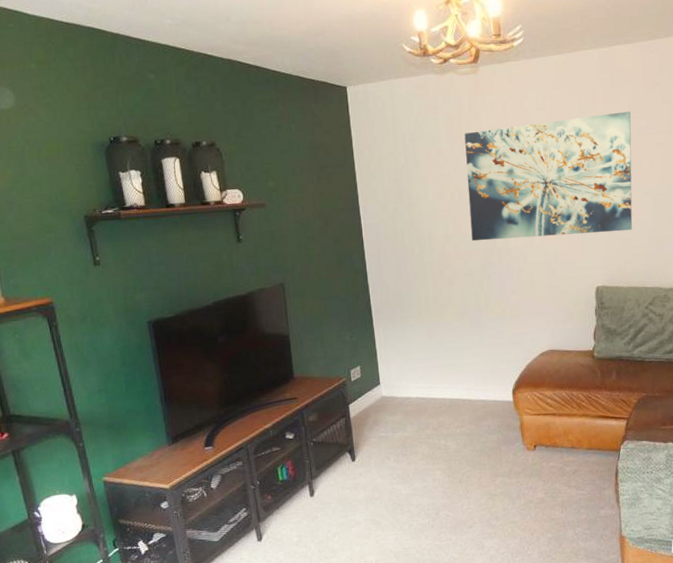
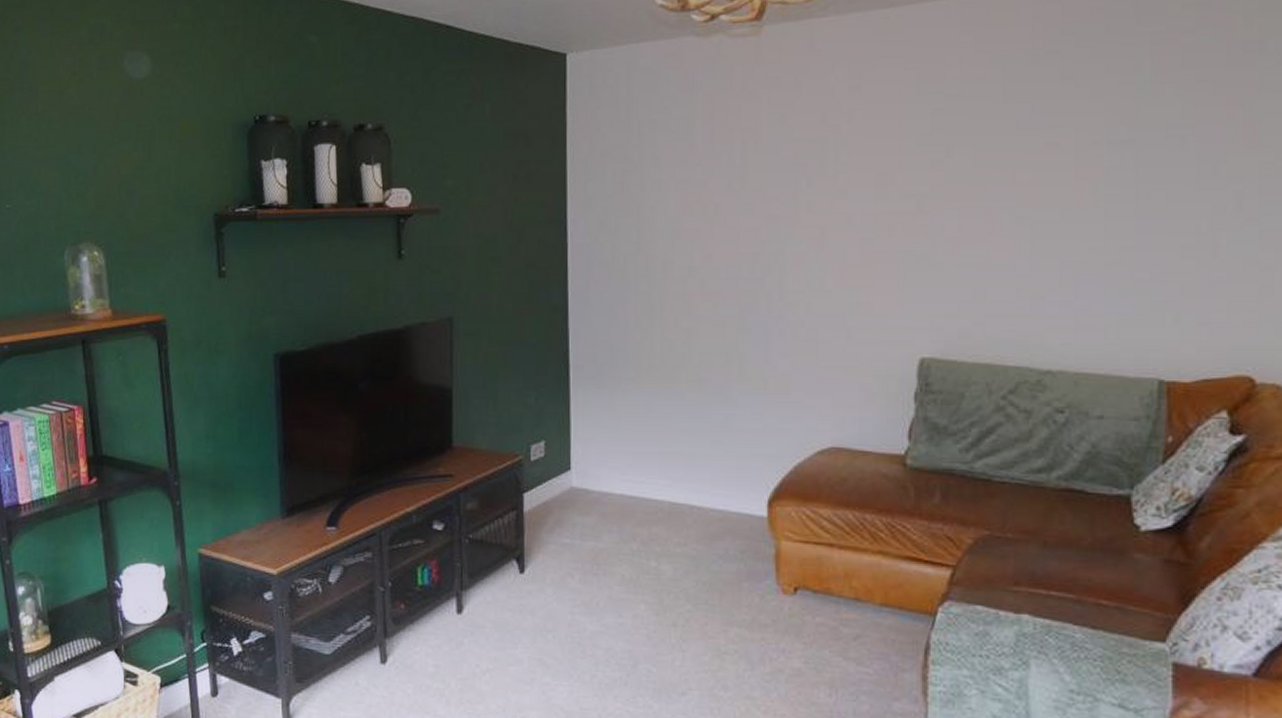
wall art: present [464,111,633,242] -> none [728,93,1004,278]

